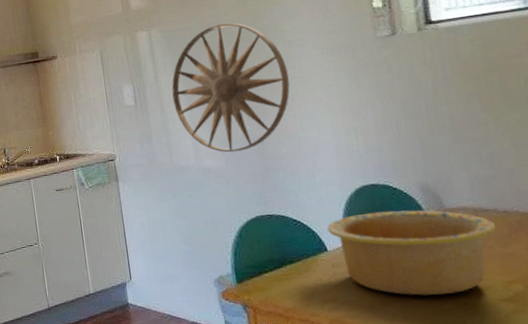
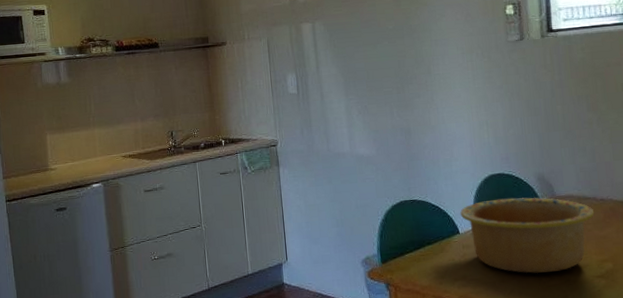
wall art: present [171,23,290,153] -> none [331,20,434,142]

